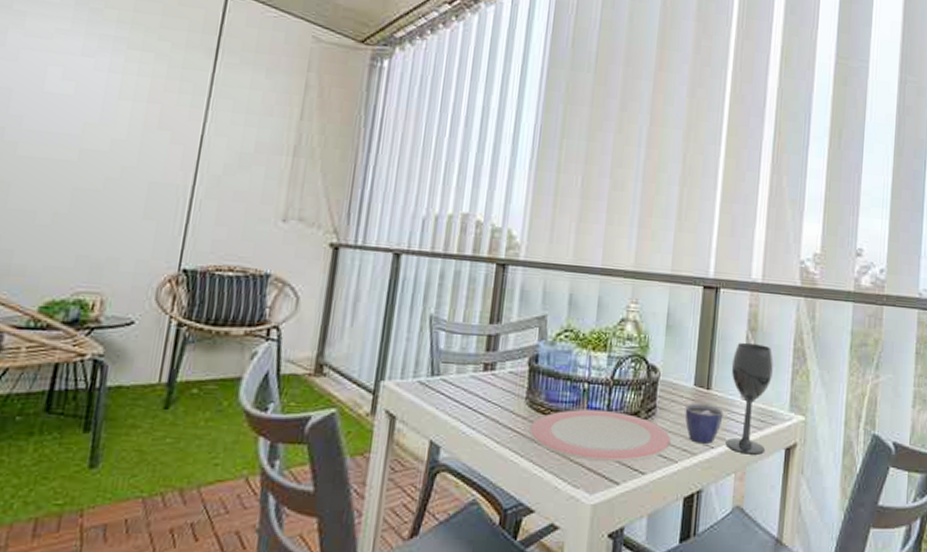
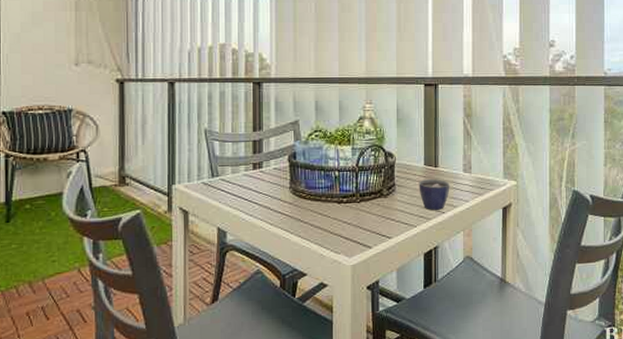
plate: present [529,409,671,463] -> none [296,191,410,232]
wine glass: present [725,342,774,455] -> none [453,126,488,215]

